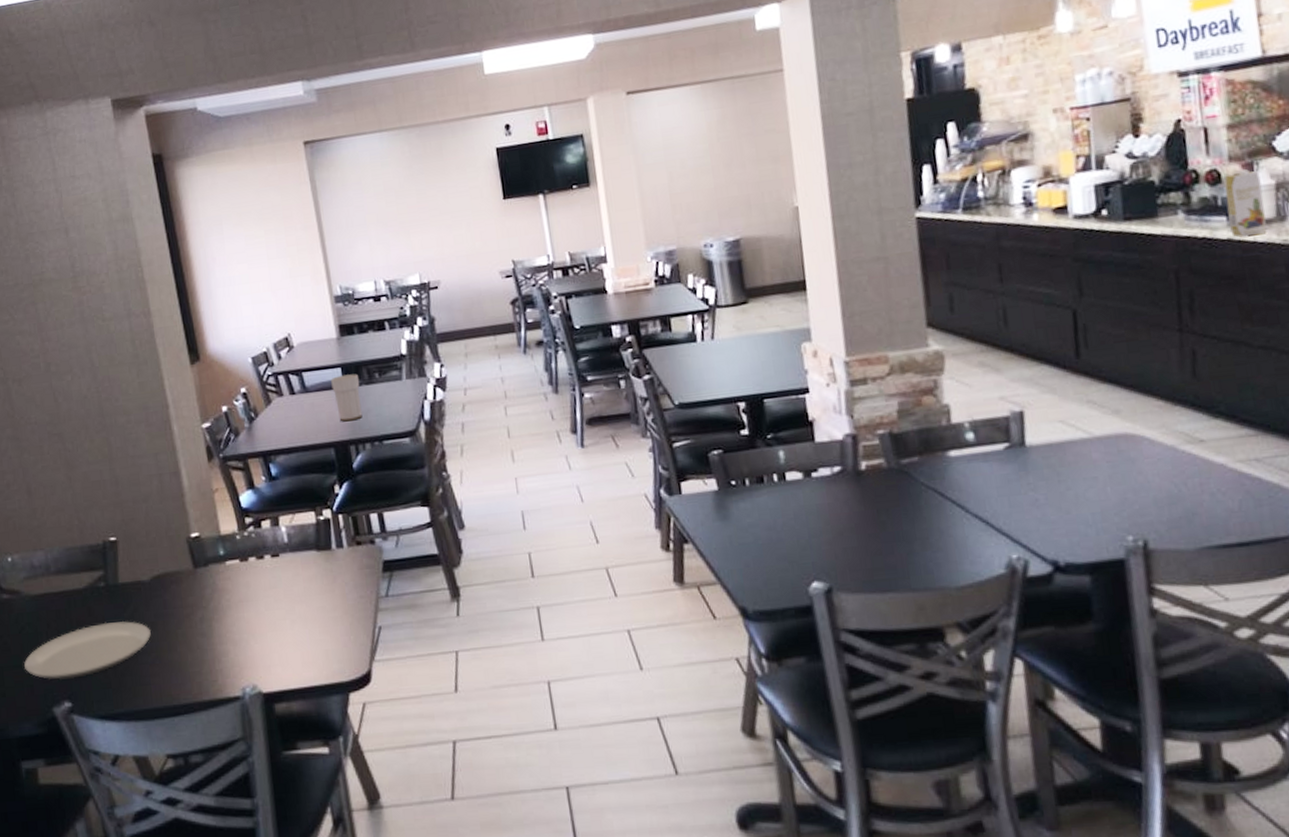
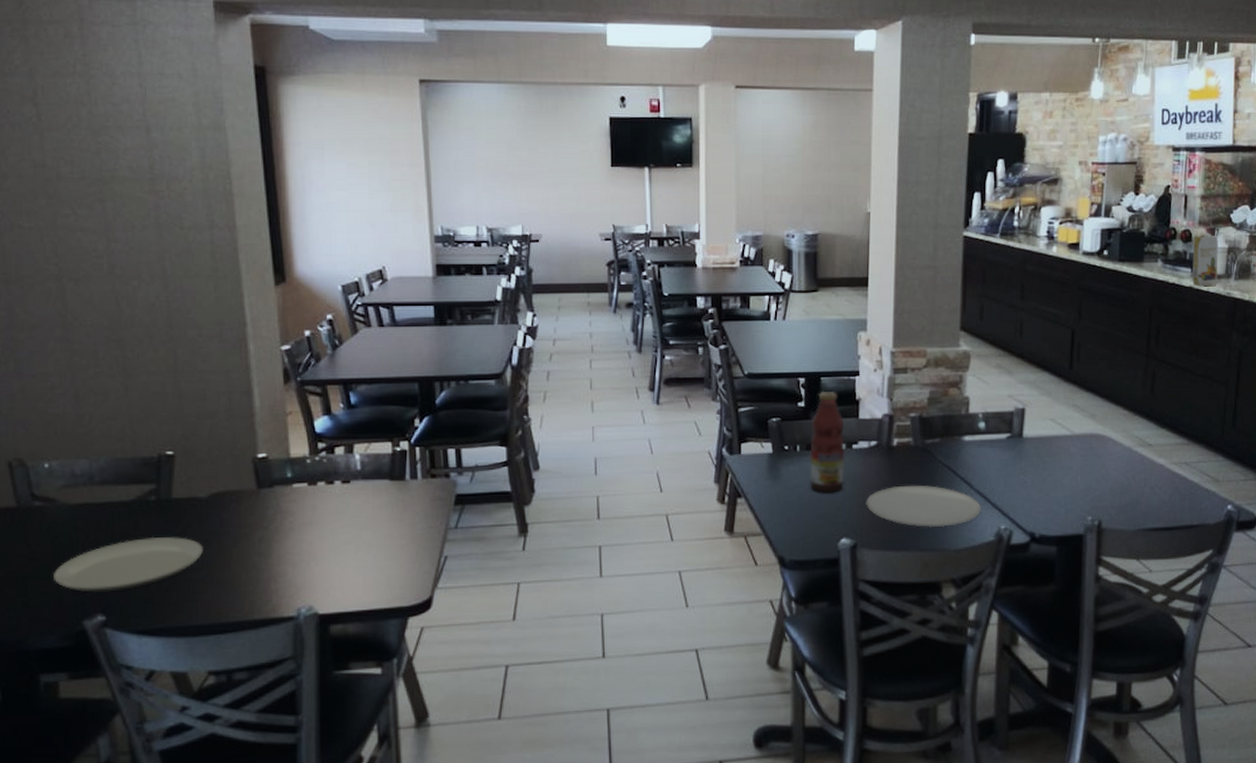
cup: present [331,374,363,422] -> none [422,313,452,359]
fruit juice: none [758,414,807,531] -> present [810,391,845,493]
plate: none [836,512,983,564] -> present [866,485,981,528]

